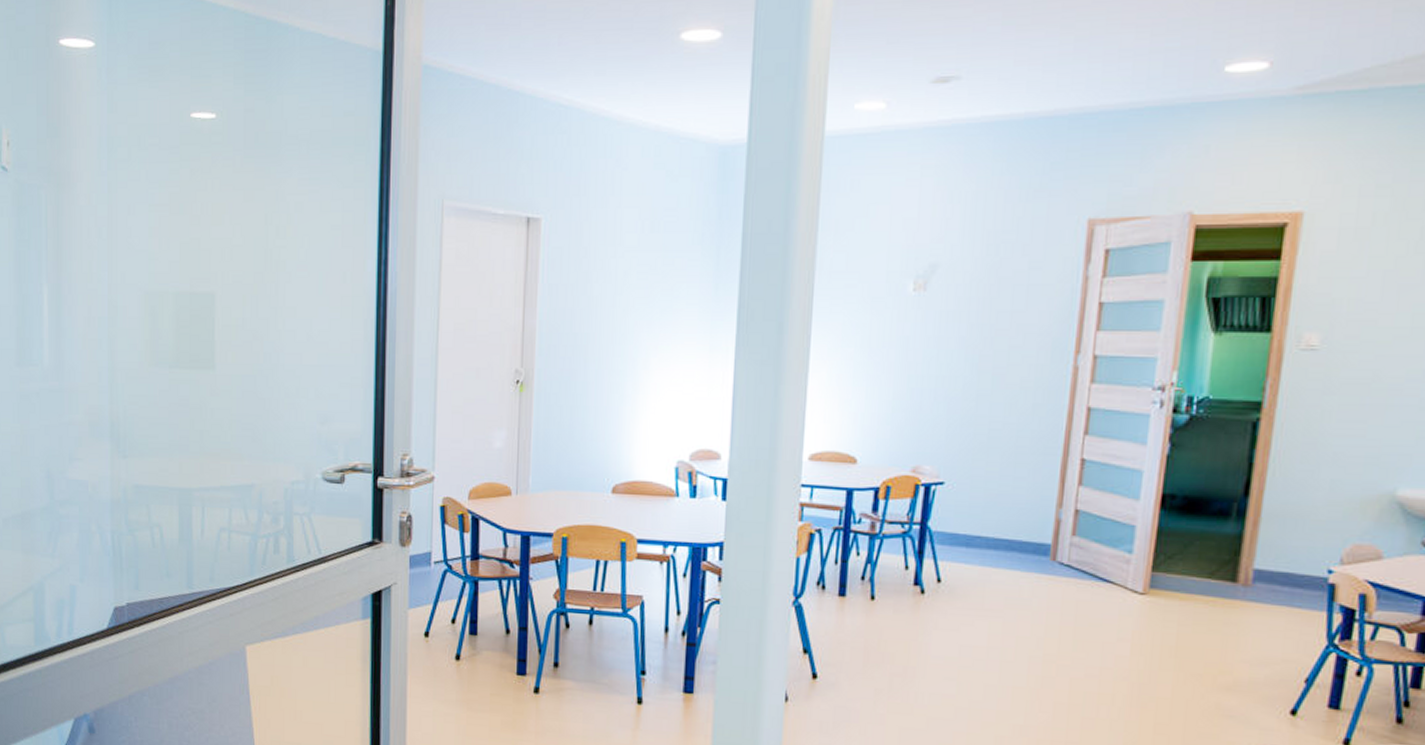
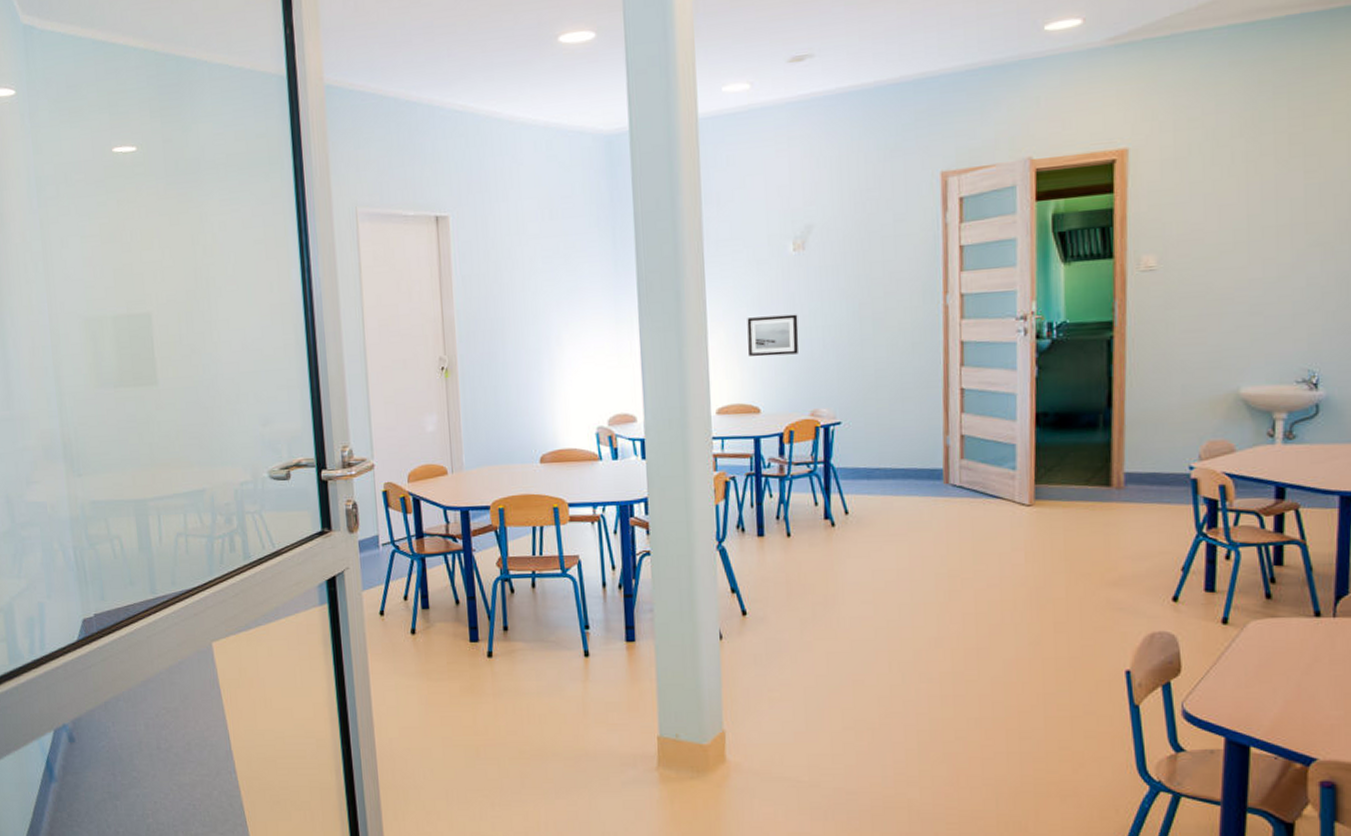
wall art: none [851,359,910,404] -> present [747,314,799,357]

